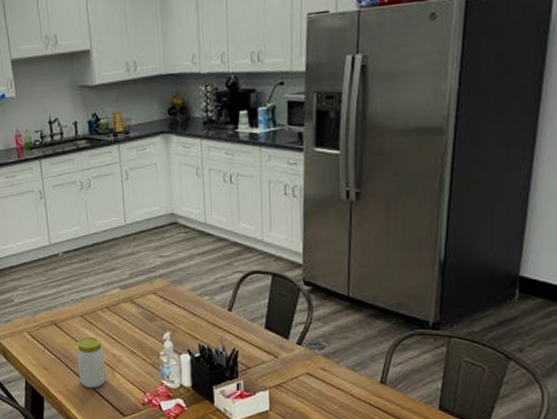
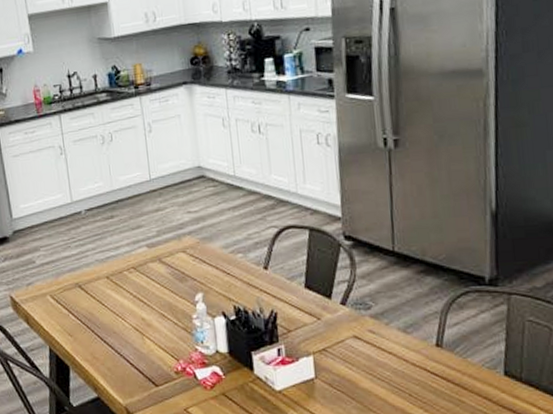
jar: present [77,337,106,388] -> none [103,299,135,356]

